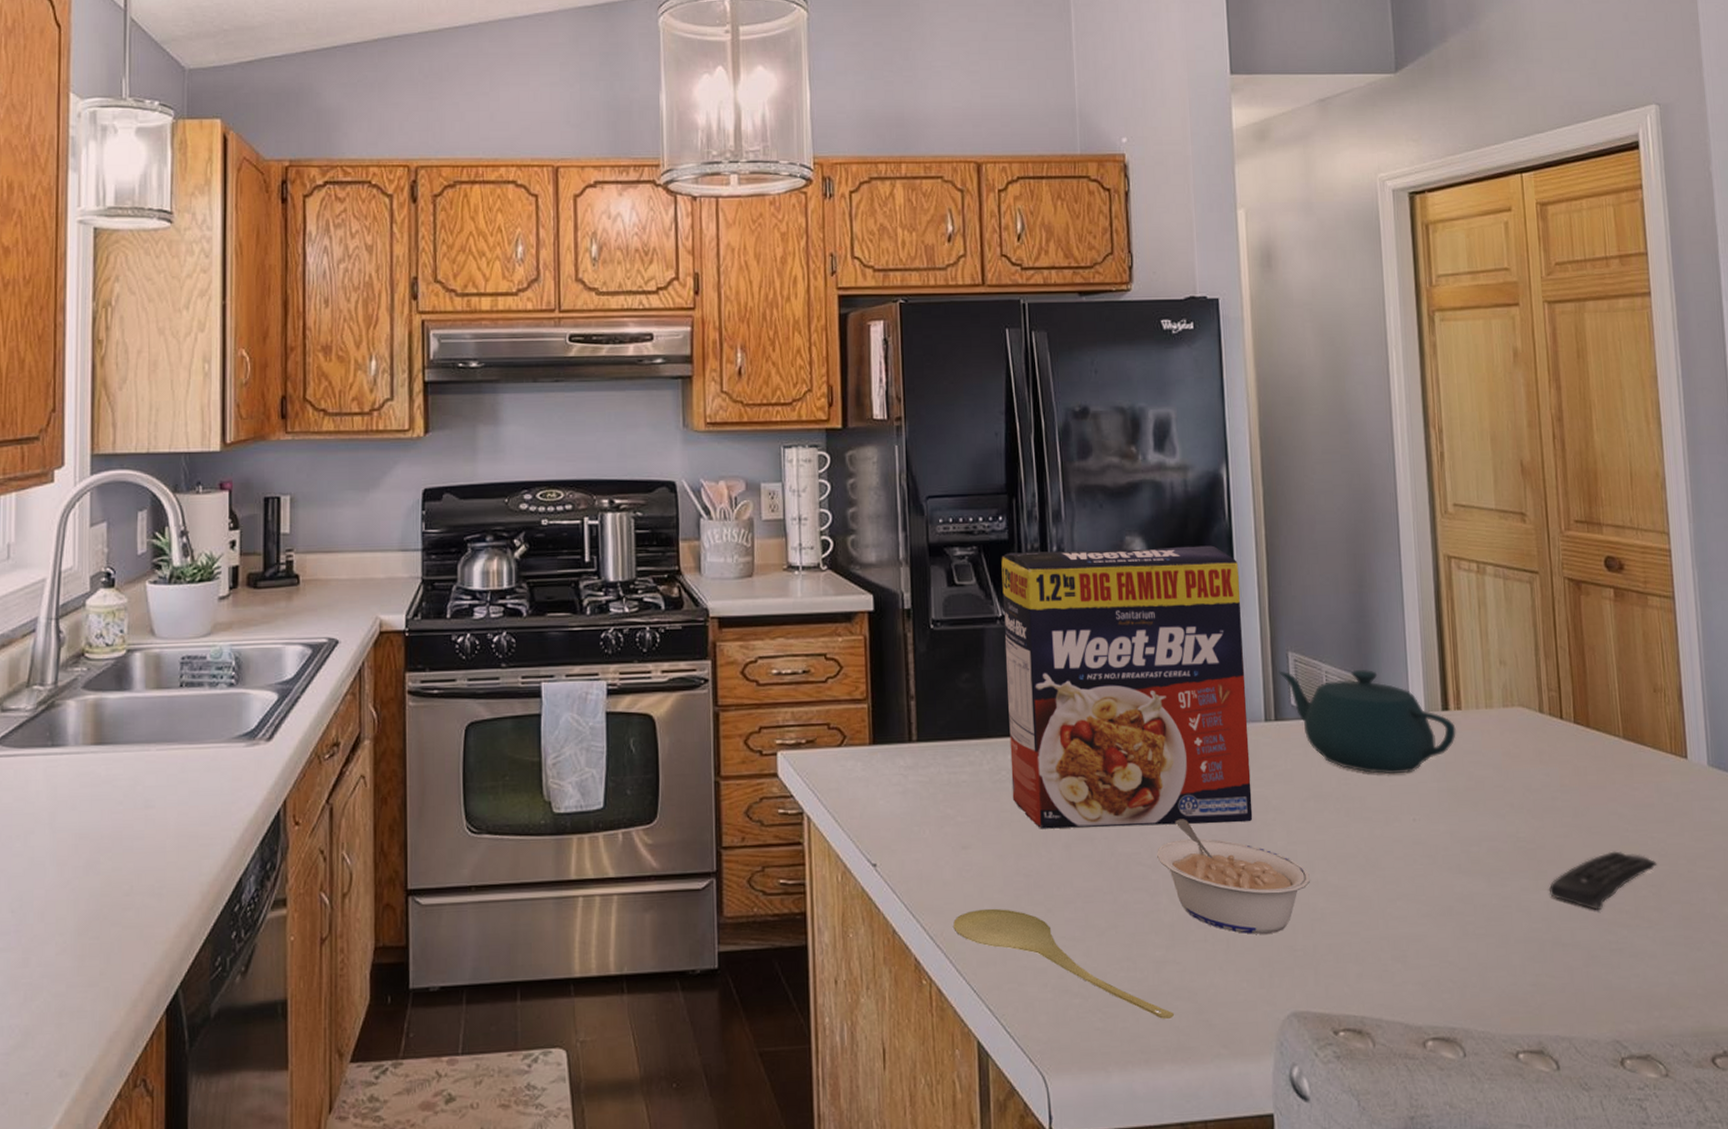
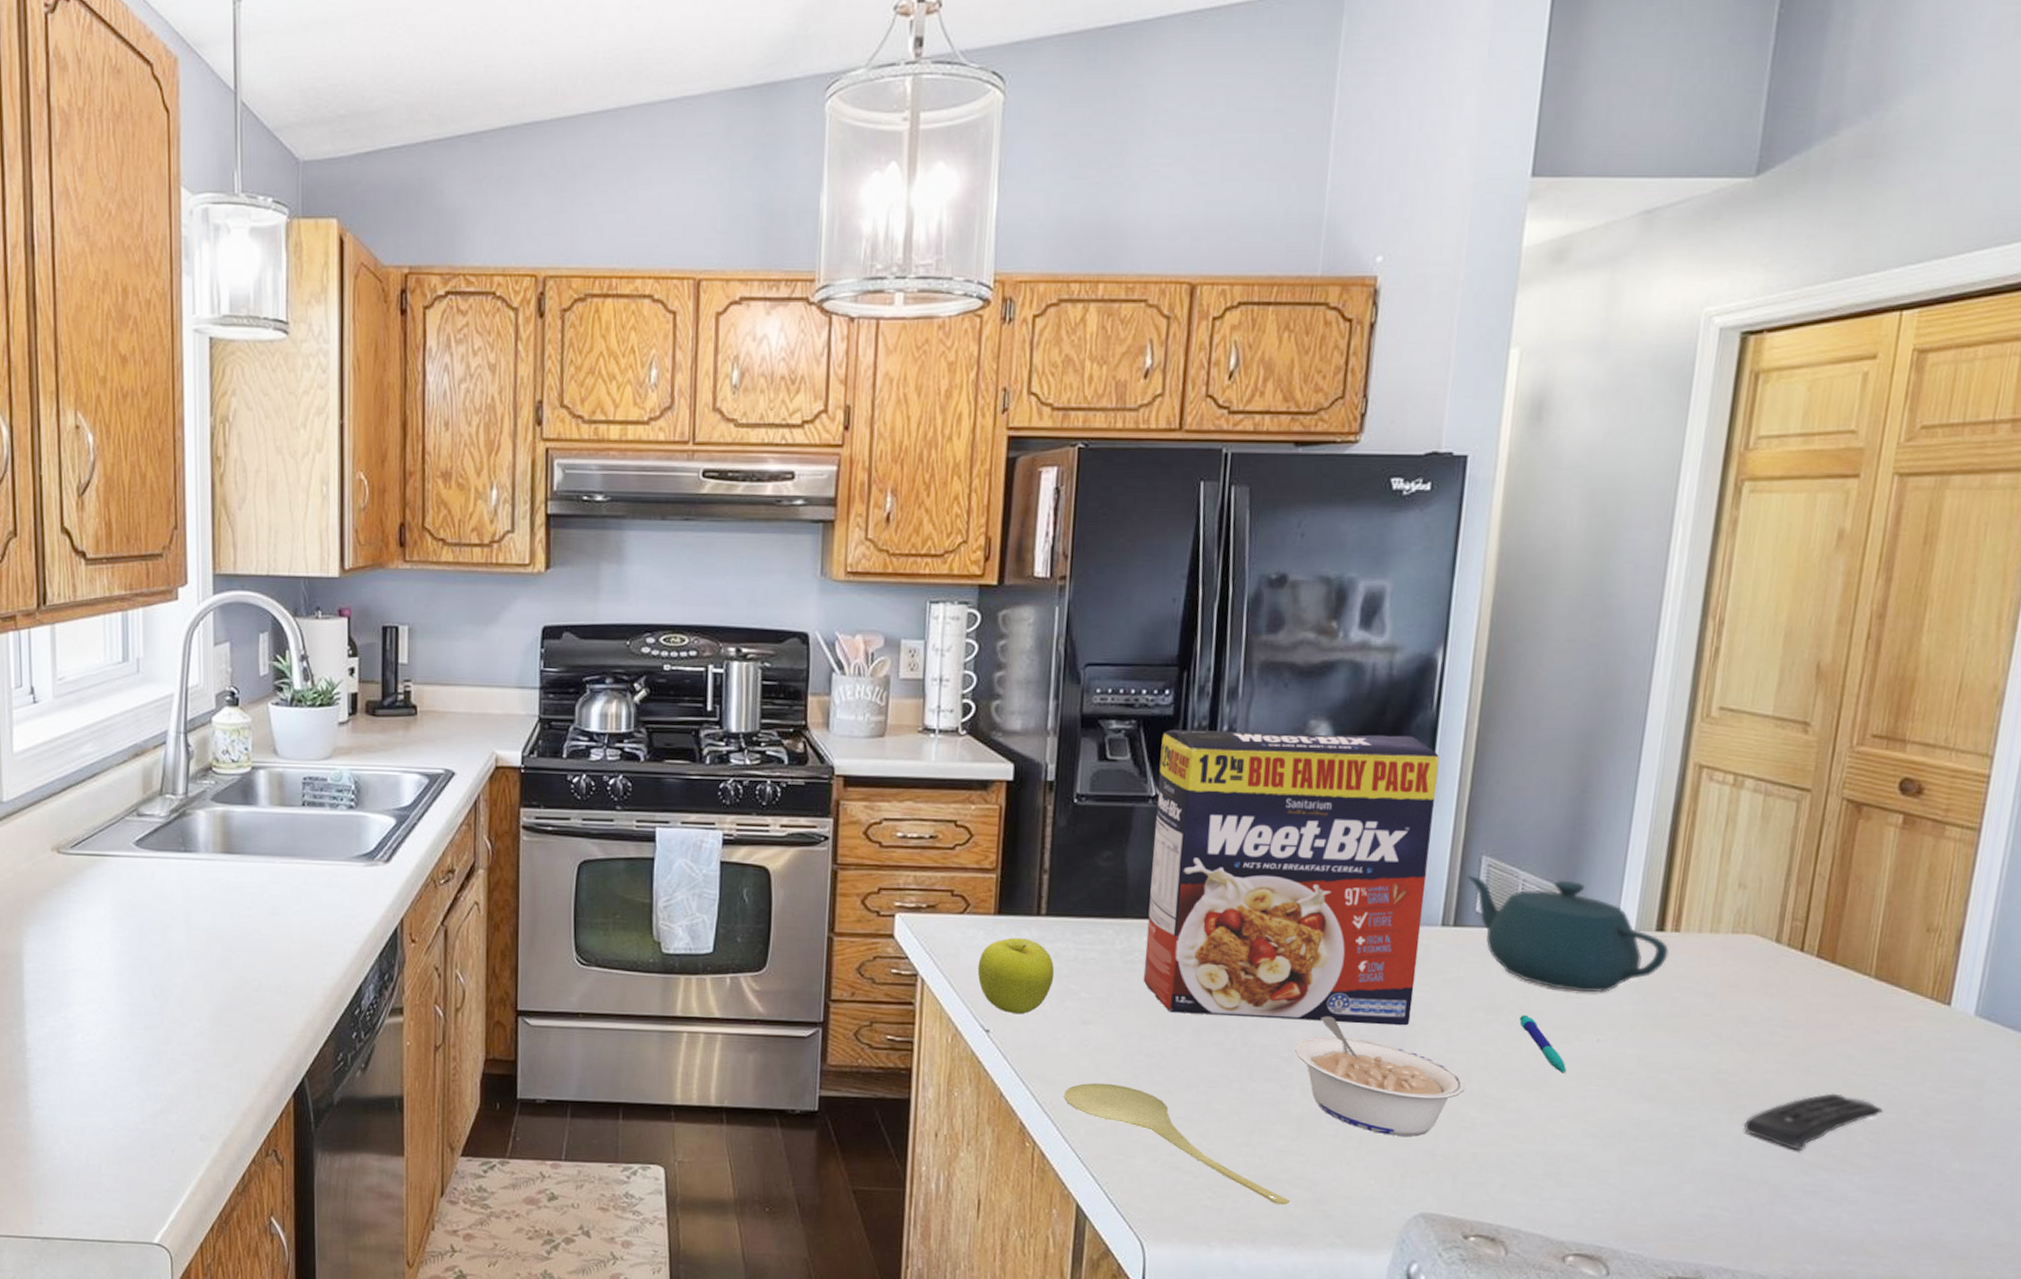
fruit: none [859,766,931,845] -> present [977,937,1055,1015]
pen: none [1345,801,1394,856] -> present [1519,1014,1567,1074]

